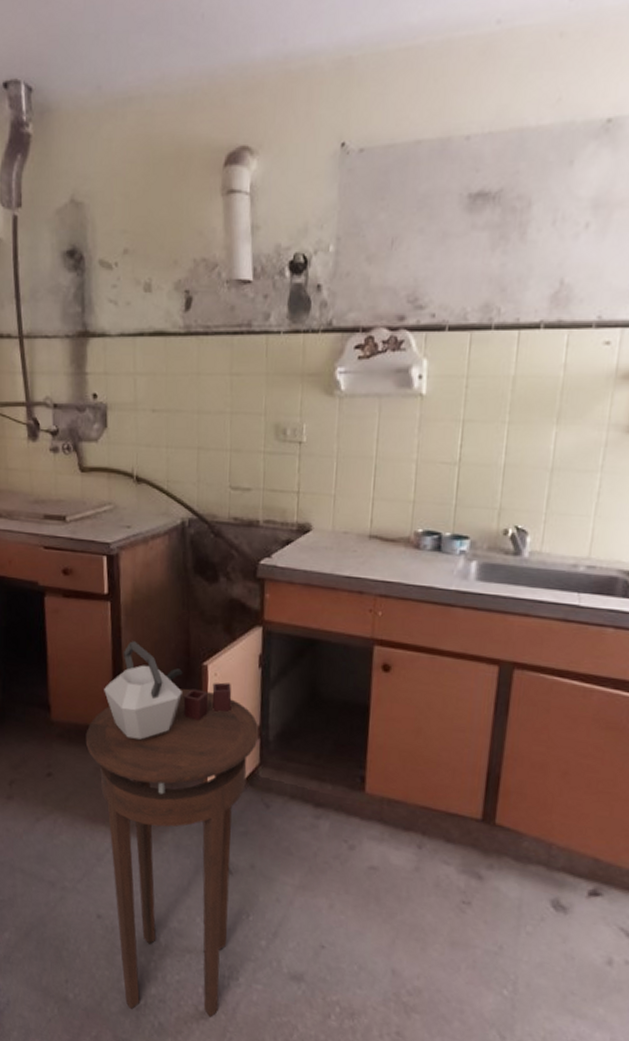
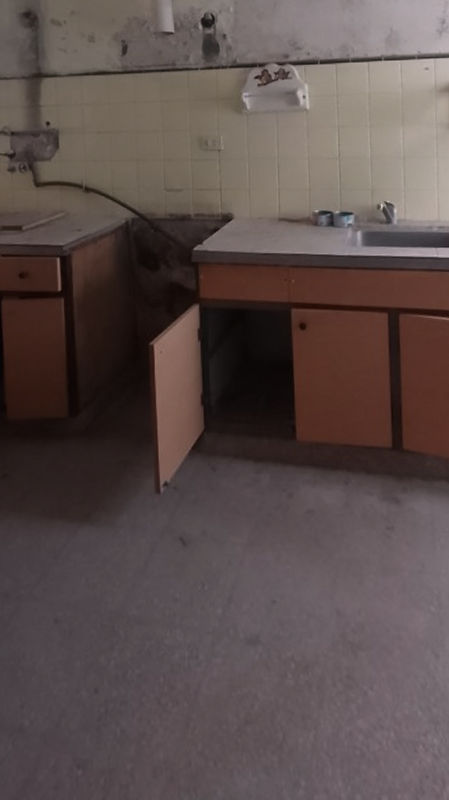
stool: present [85,688,259,1017] -> none [41,368,202,721]
kettle: present [104,641,232,741] -> none [59,331,177,426]

